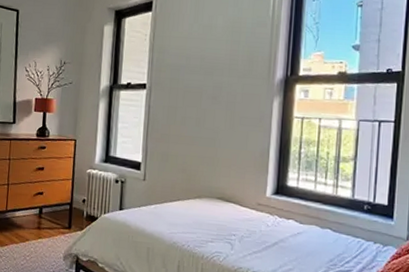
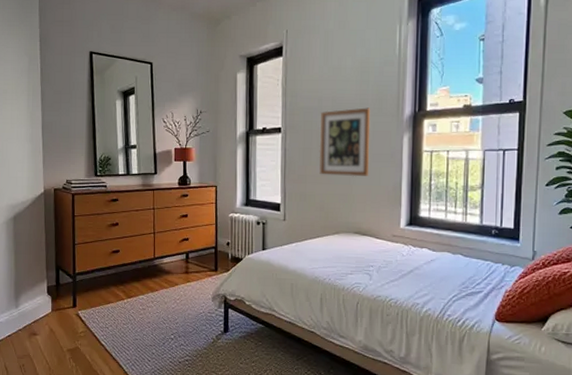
wall art: none [184,68,241,140] -> present [319,107,371,177]

